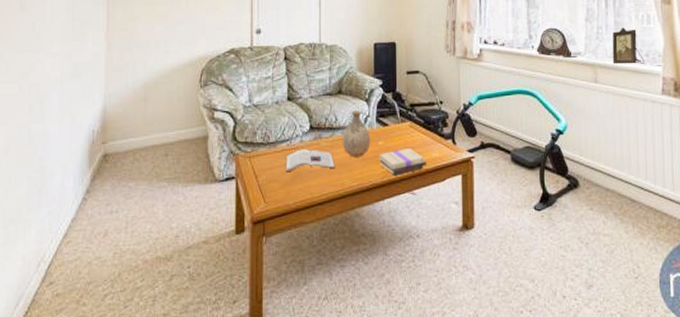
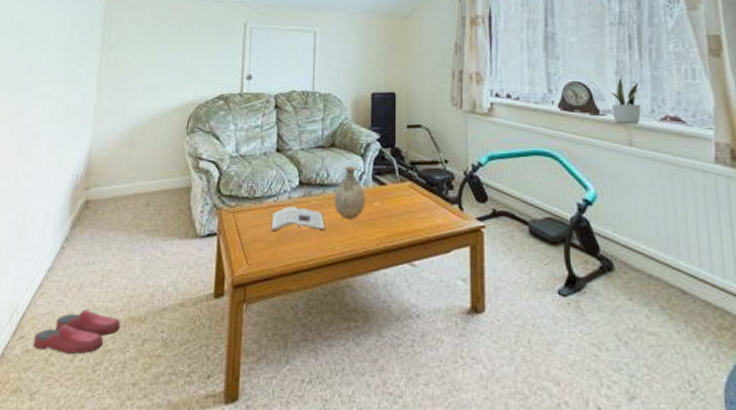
slippers: none [63,253,148,294] -> present [33,309,121,354]
books: present [379,147,427,176] -> none [374,211,429,243]
potted plant: none [580,22,605,65] -> present [610,75,641,125]
photo frame: present [612,28,645,64] -> none [649,83,691,126]

